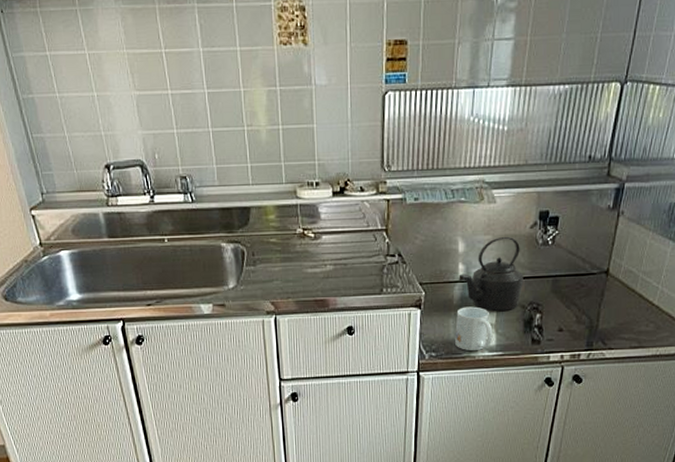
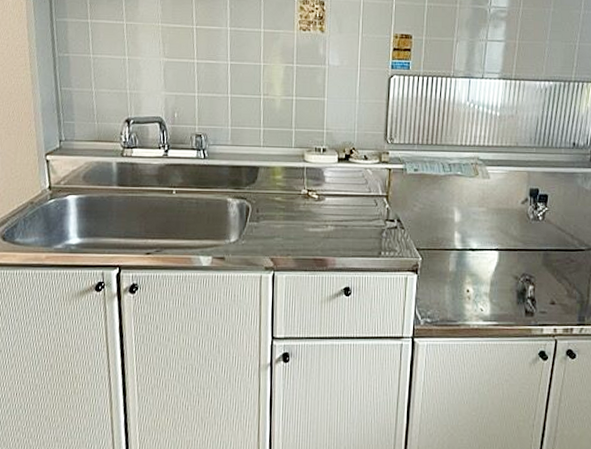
mug: present [455,306,493,350] -> none [450,274,487,319]
kettle: present [459,236,524,311] -> none [454,209,516,281]

